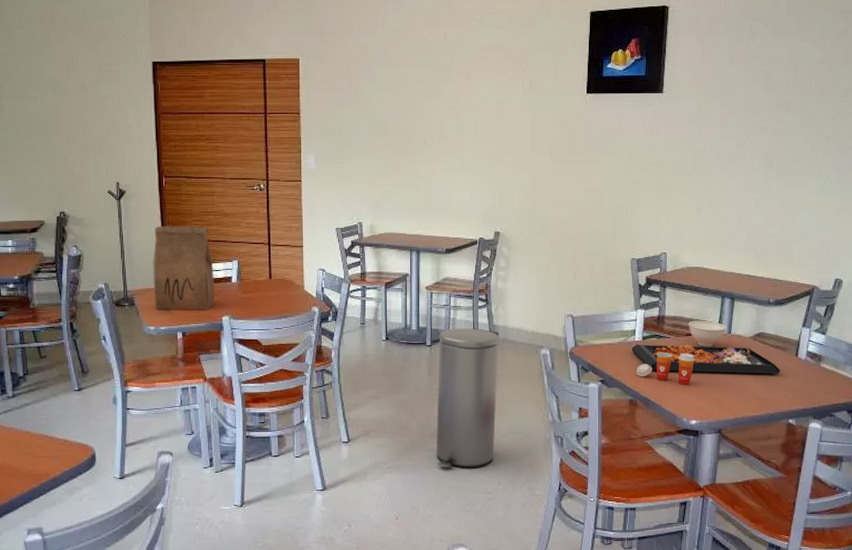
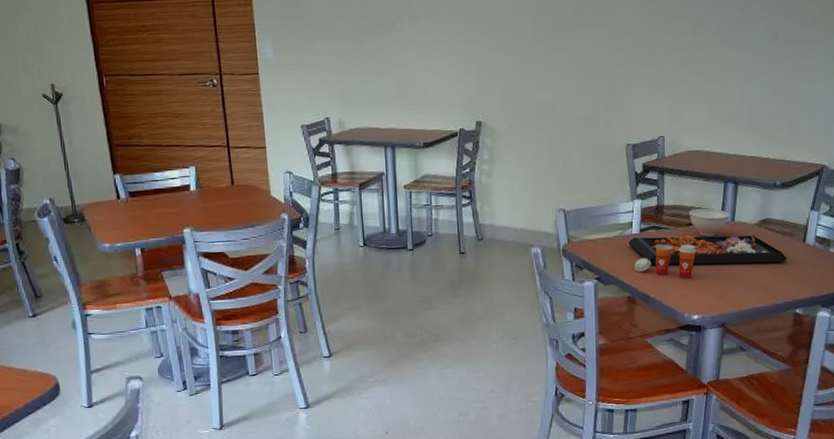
paper bag: present [153,226,216,311] -> none [99,130,175,225]
pedal bin: present [436,328,499,468] -> none [420,228,486,378]

